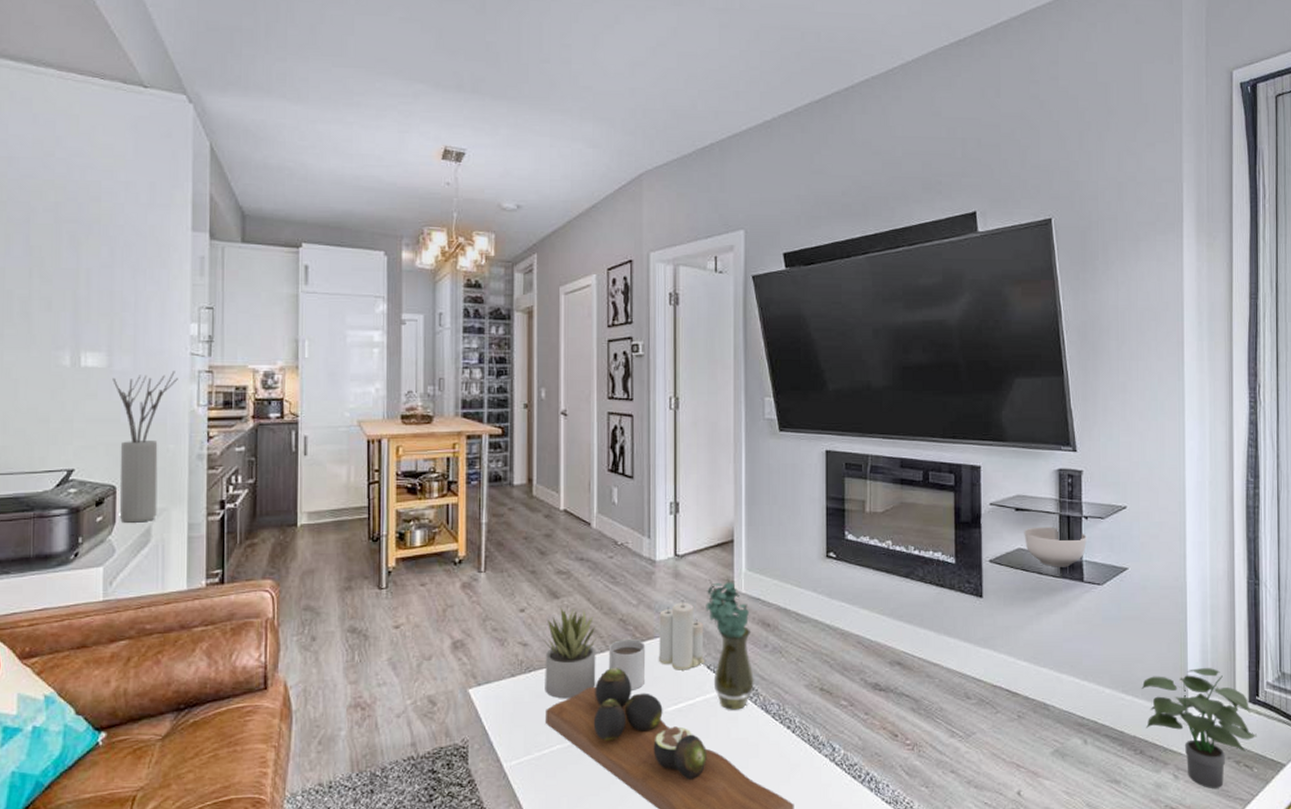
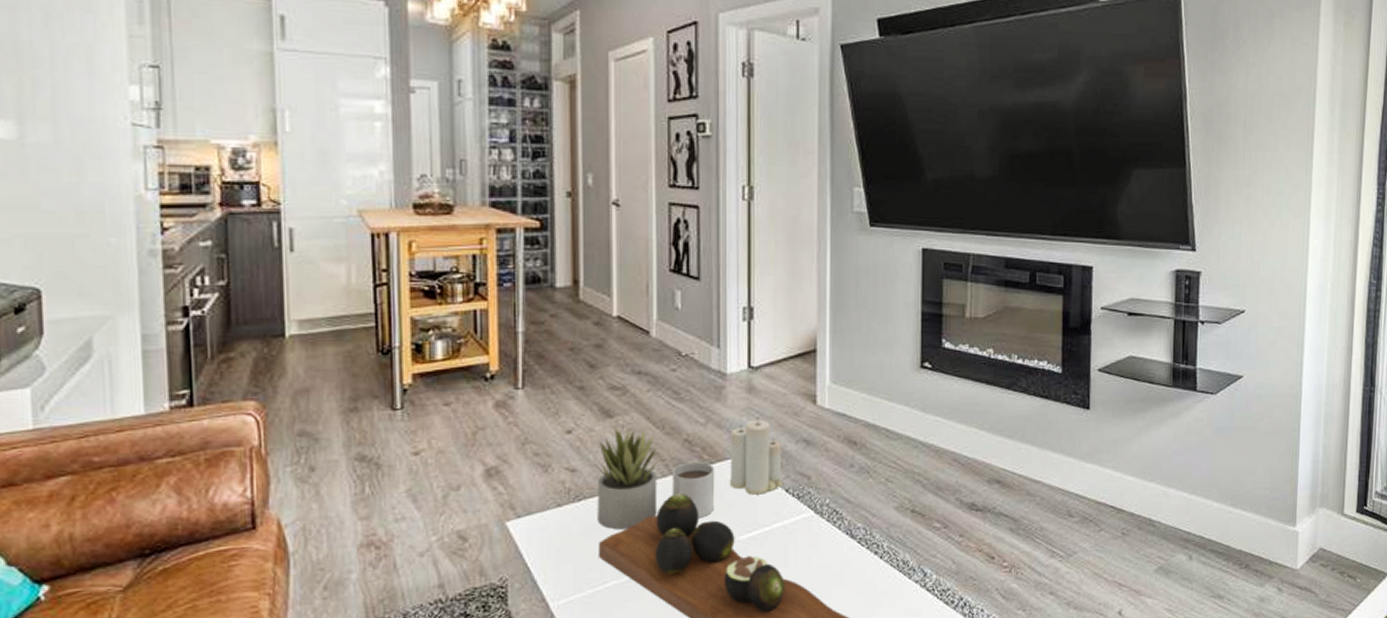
vase: present [112,371,178,523] -> none [26,145,117,334]
vase: present [706,578,754,710] -> none [784,392,838,537]
bowl: present [1024,527,1088,567] -> none [1136,332,1203,376]
potted plant: present [1141,668,1257,788] -> none [1250,478,1362,600]

